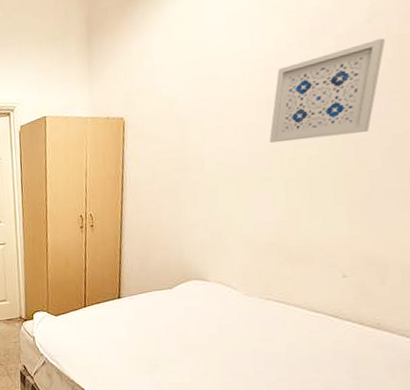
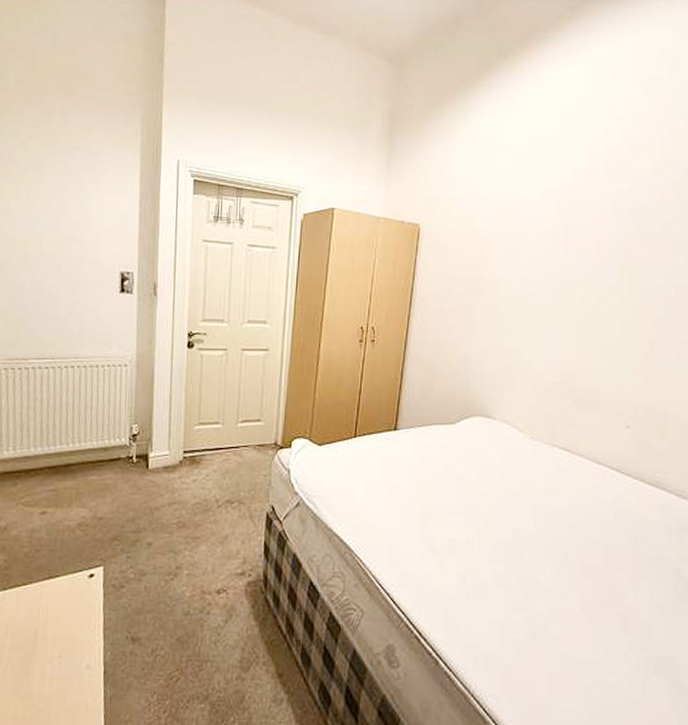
wall art: present [269,38,386,143] -> none [563,190,672,279]

